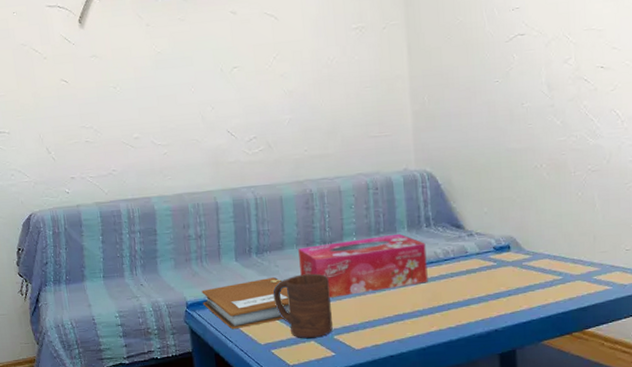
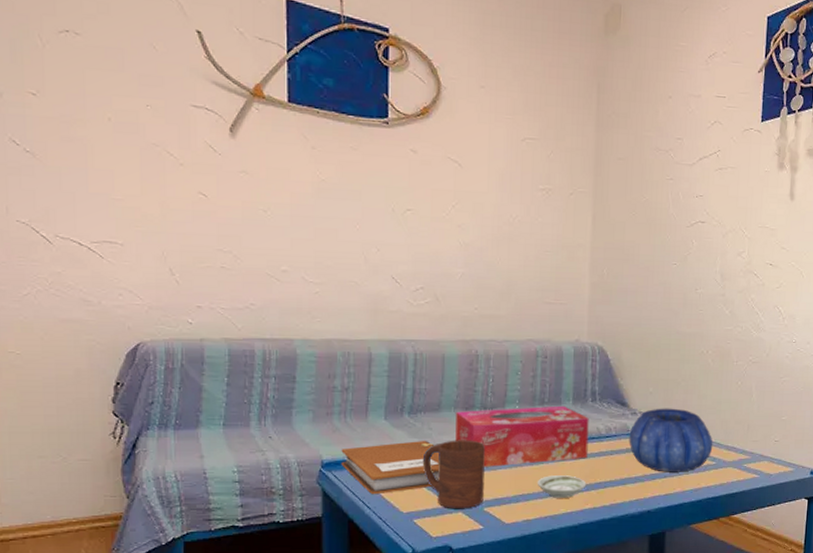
saucer: none [381,300,430,323] -> present [537,475,587,498]
decorative bowl: none [467,226,558,291] -> present [629,408,713,472]

